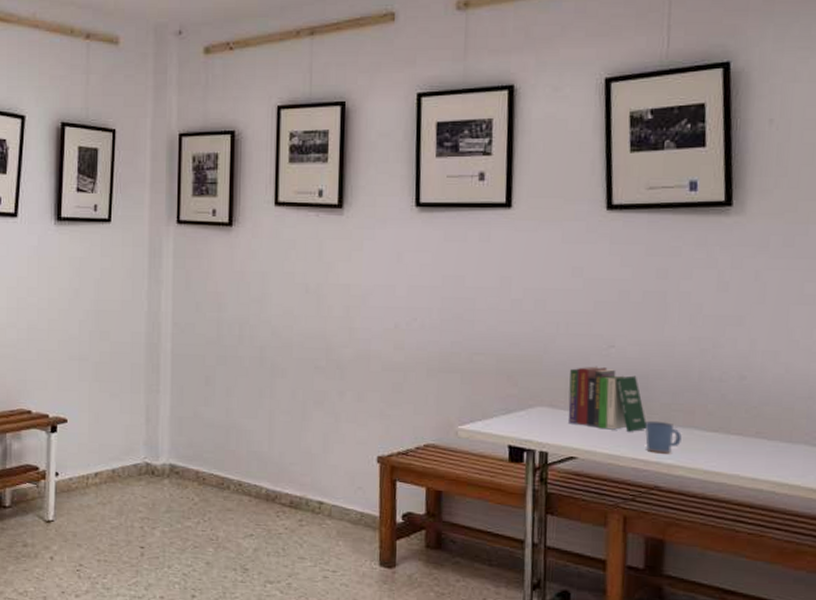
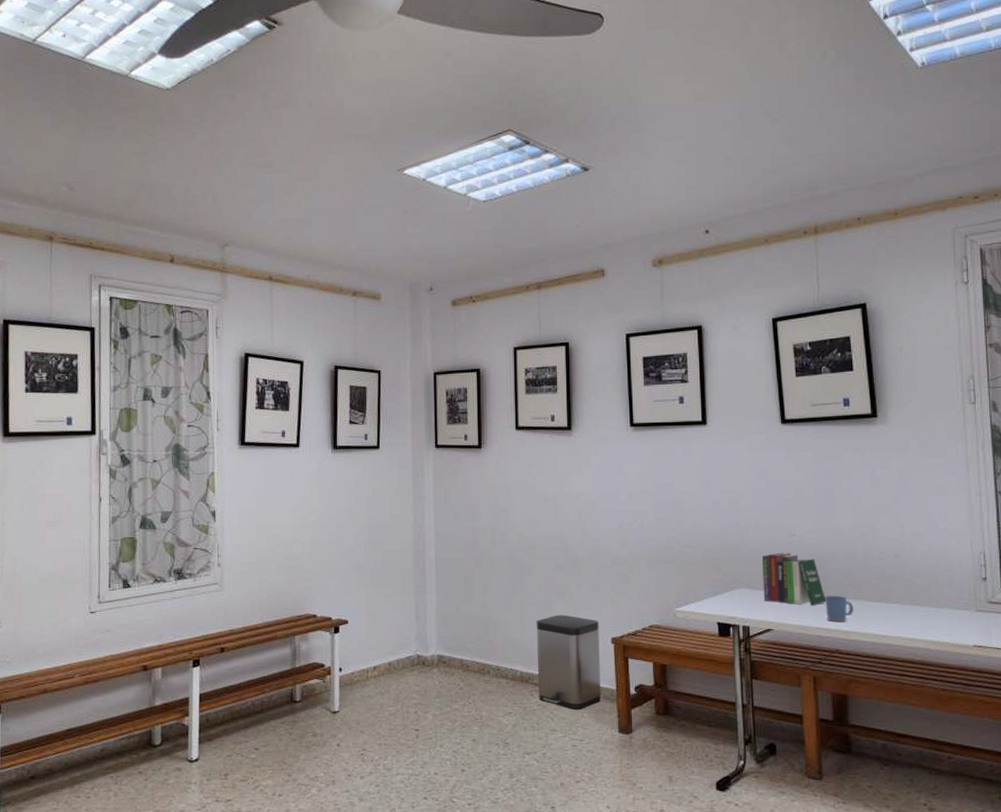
pedal bin: none [286,426,363,536] -> present [536,614,602,709]

